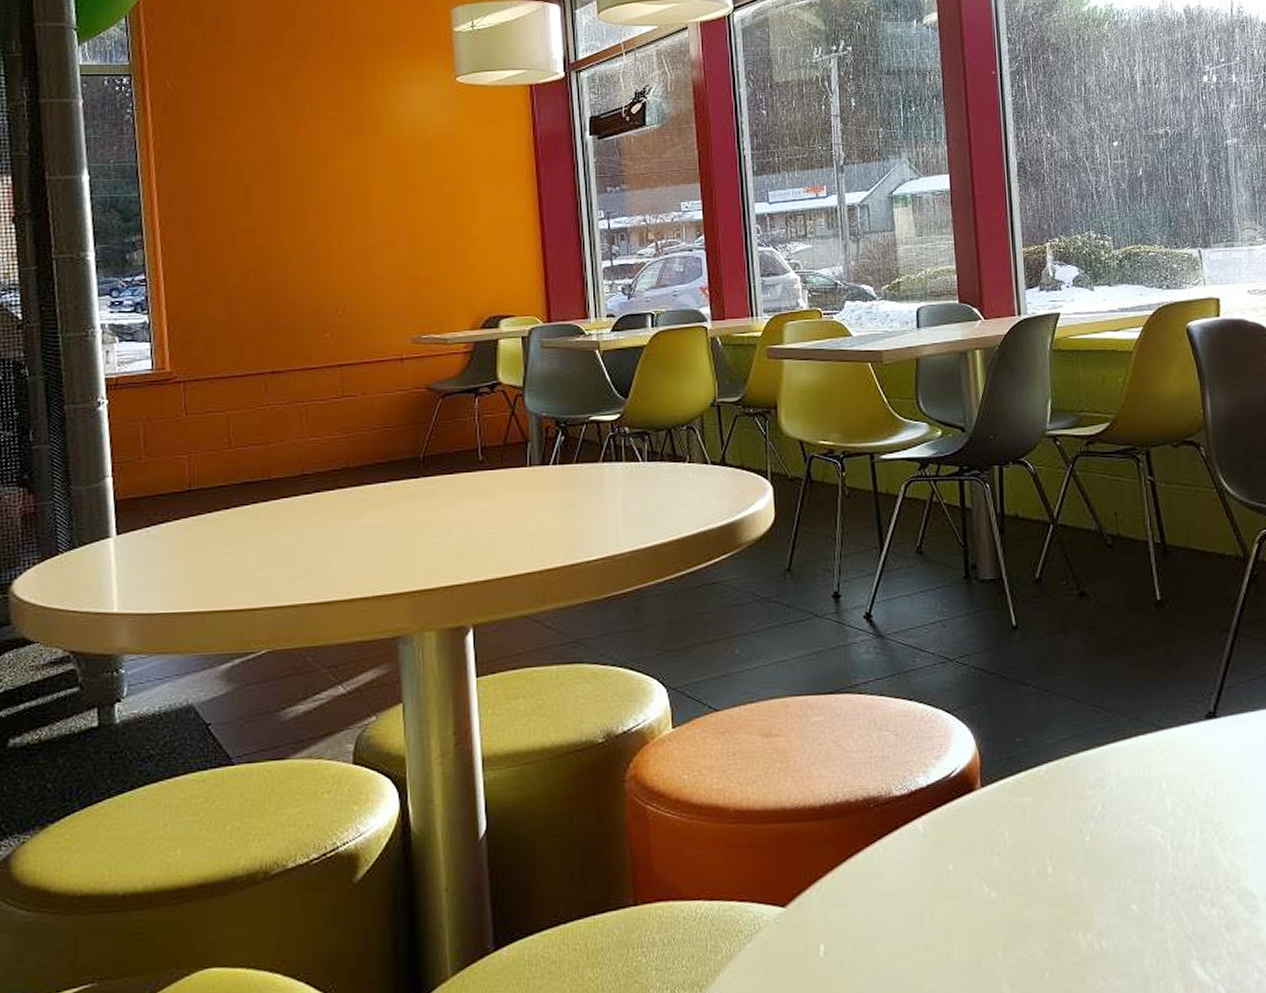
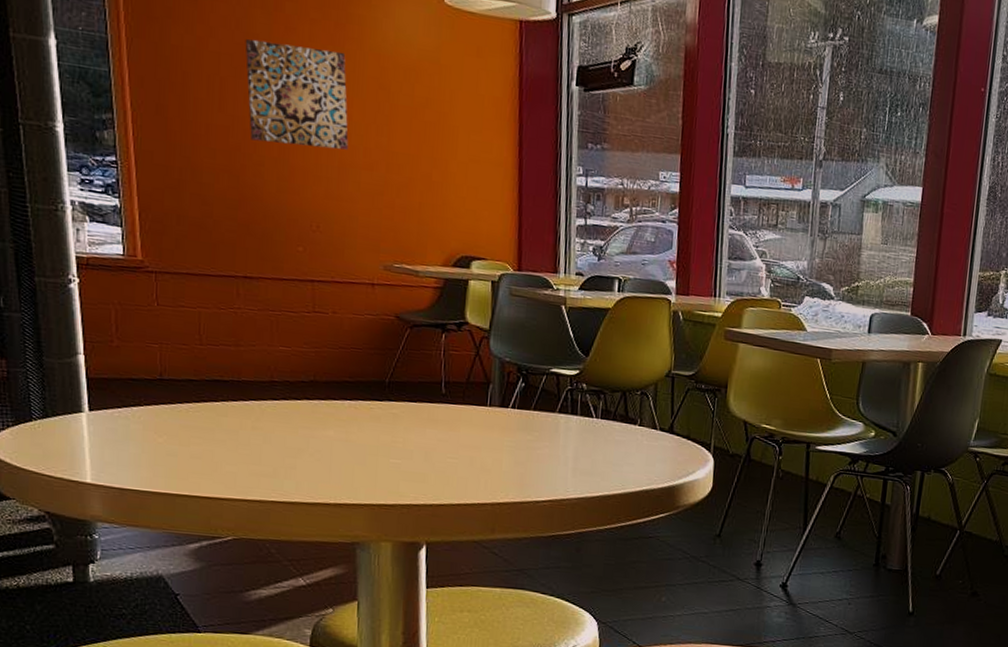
wall art: none [268,142,371,238] -> present [245,39,349,150]

